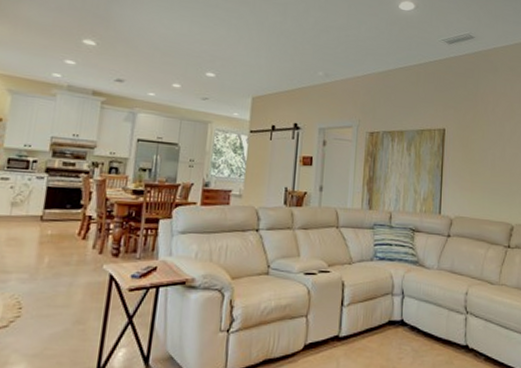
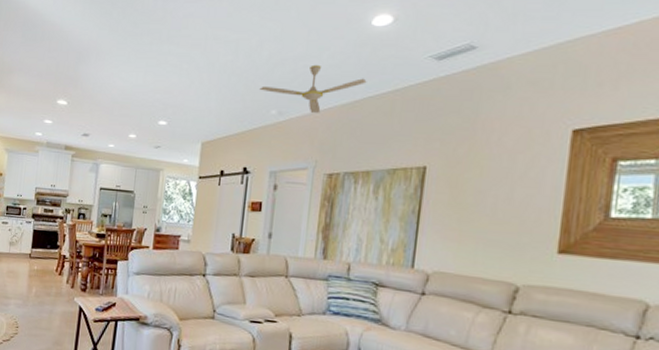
ceiling fan: none [307,35,398,78] -> present [259,64,367,113]

